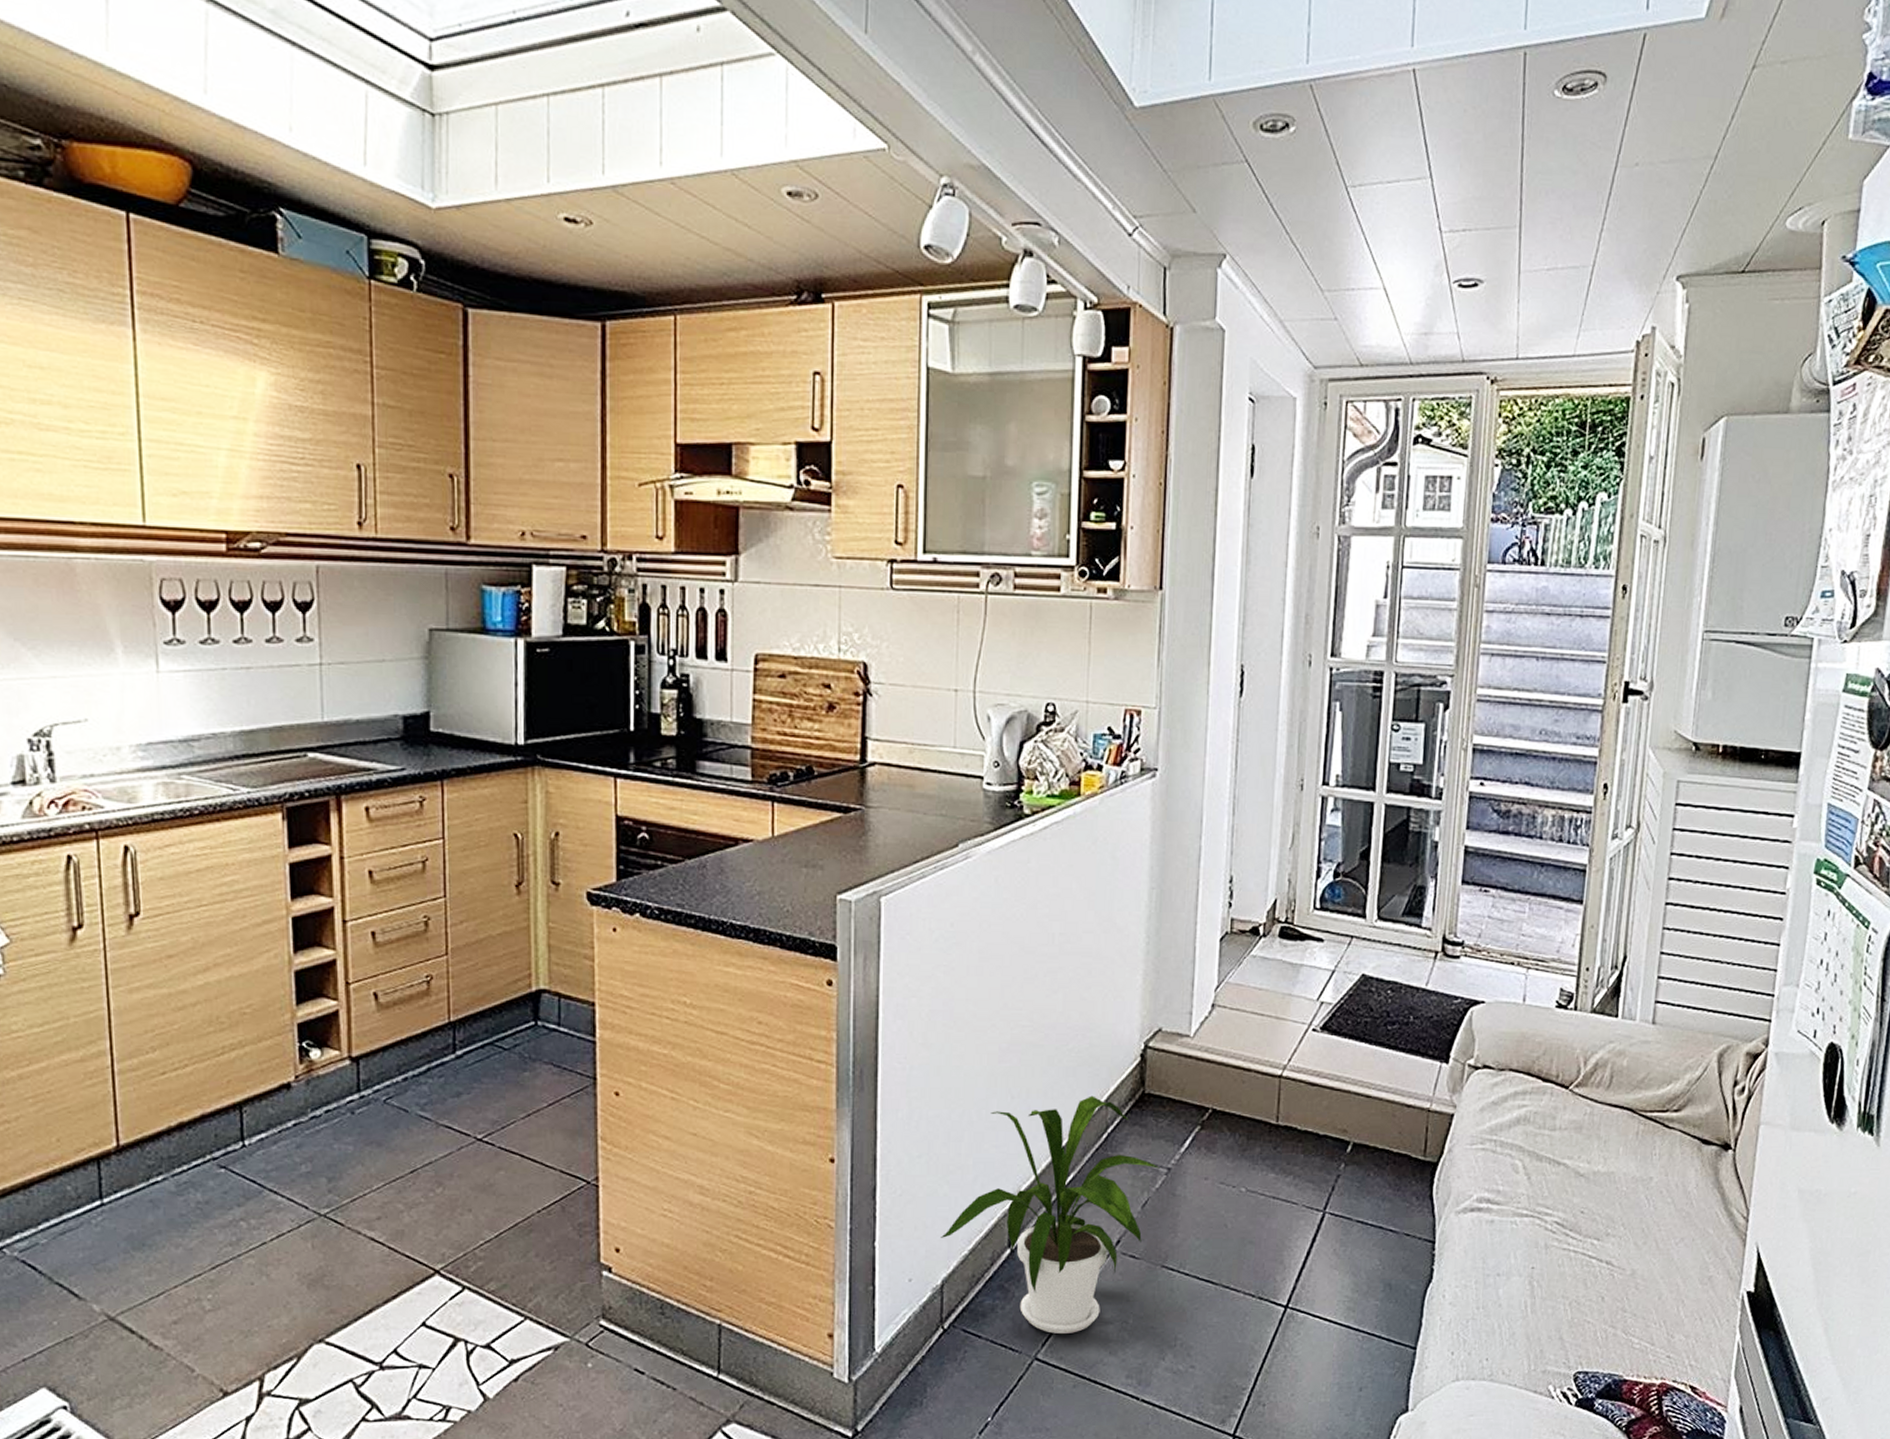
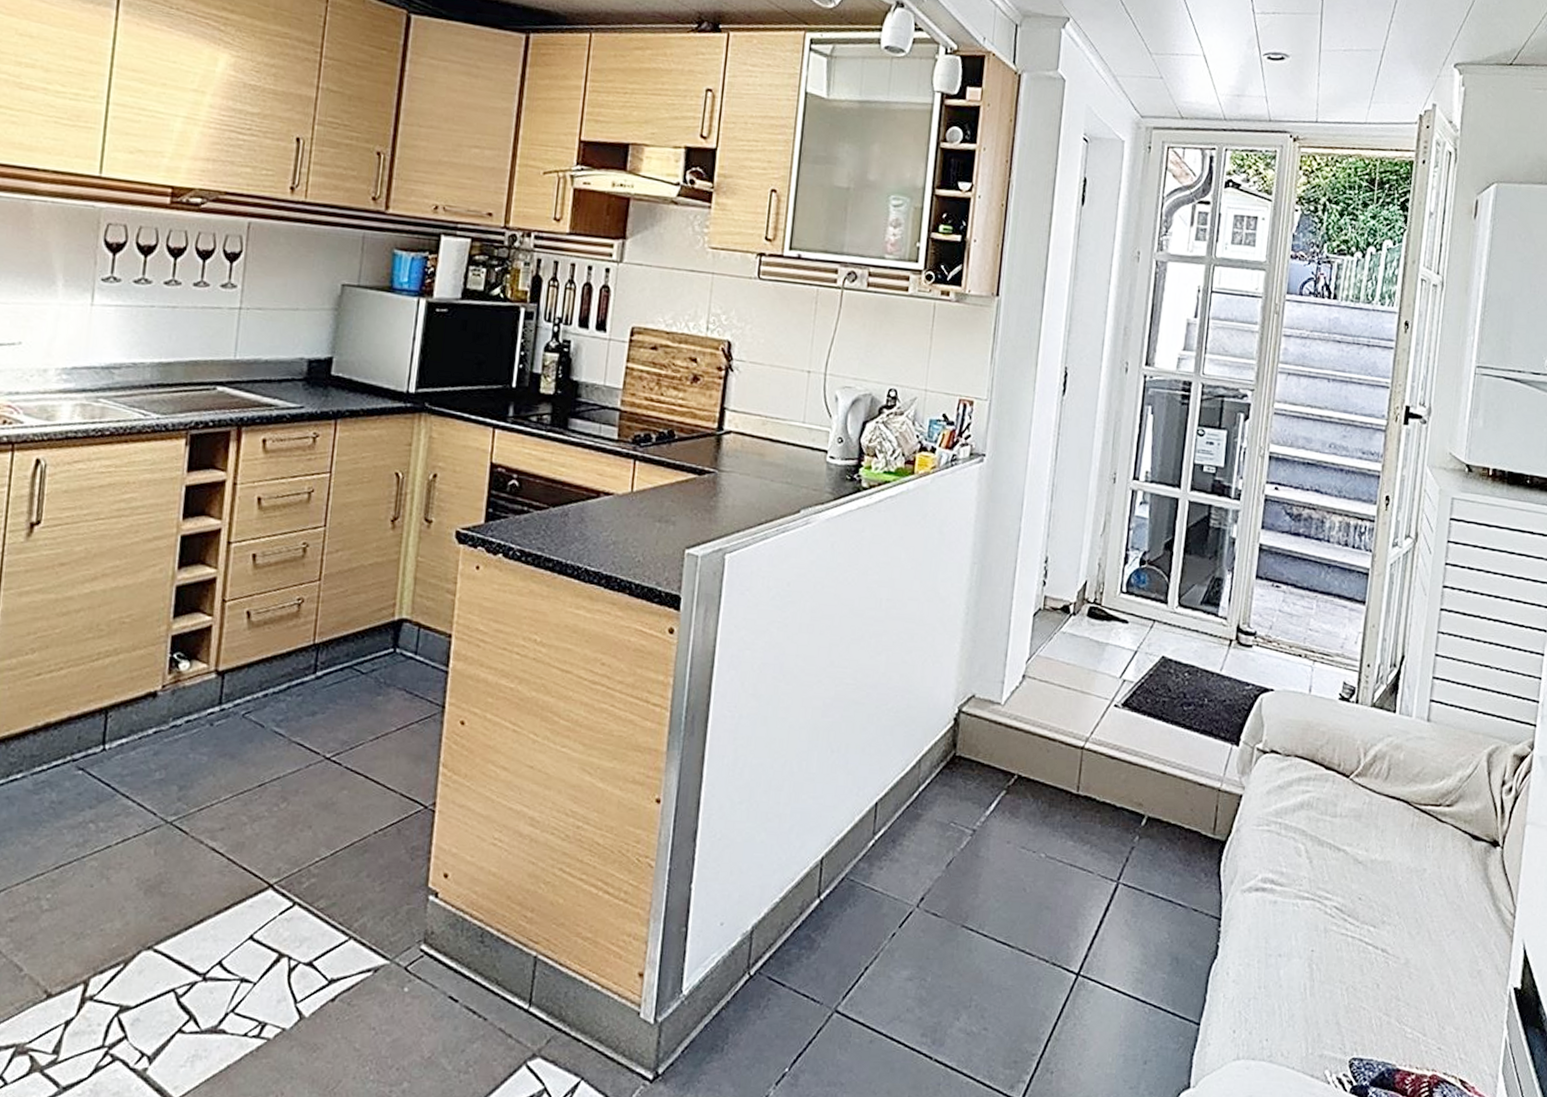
house plant: present [941,1095,1160,1334] -> none [754,754,966,988]

